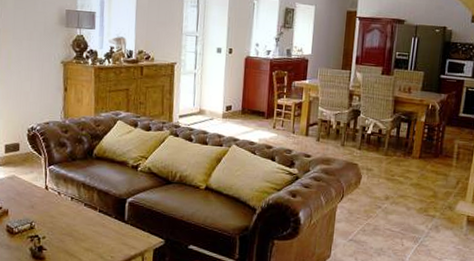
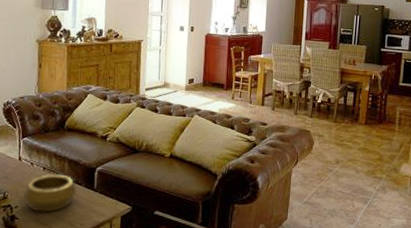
decorative bowl: none [51,204,107,244] -> present [24,174,77,213]

